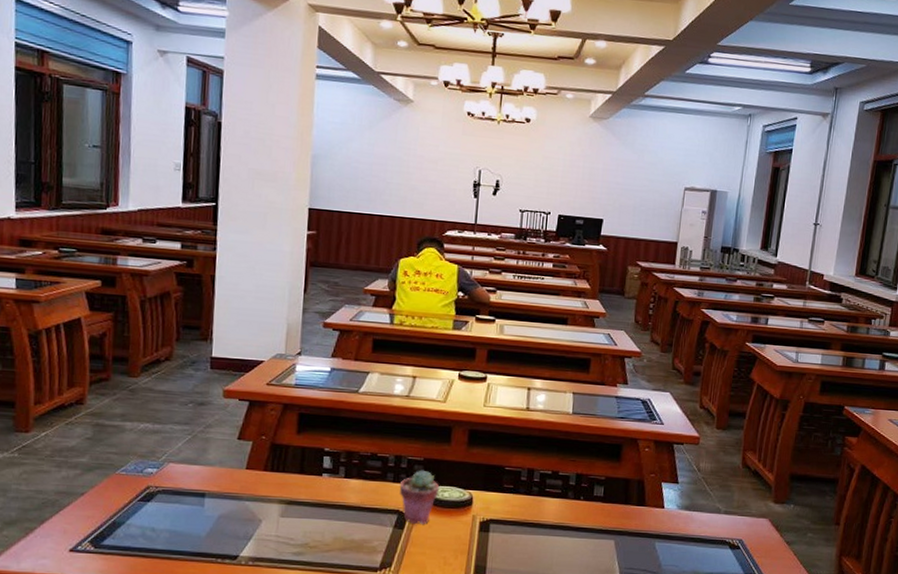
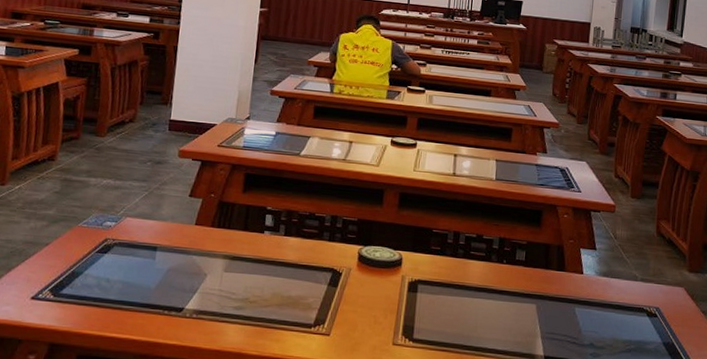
potted succulent: present [399,469,440,524] -> none [334,229,372,283]

